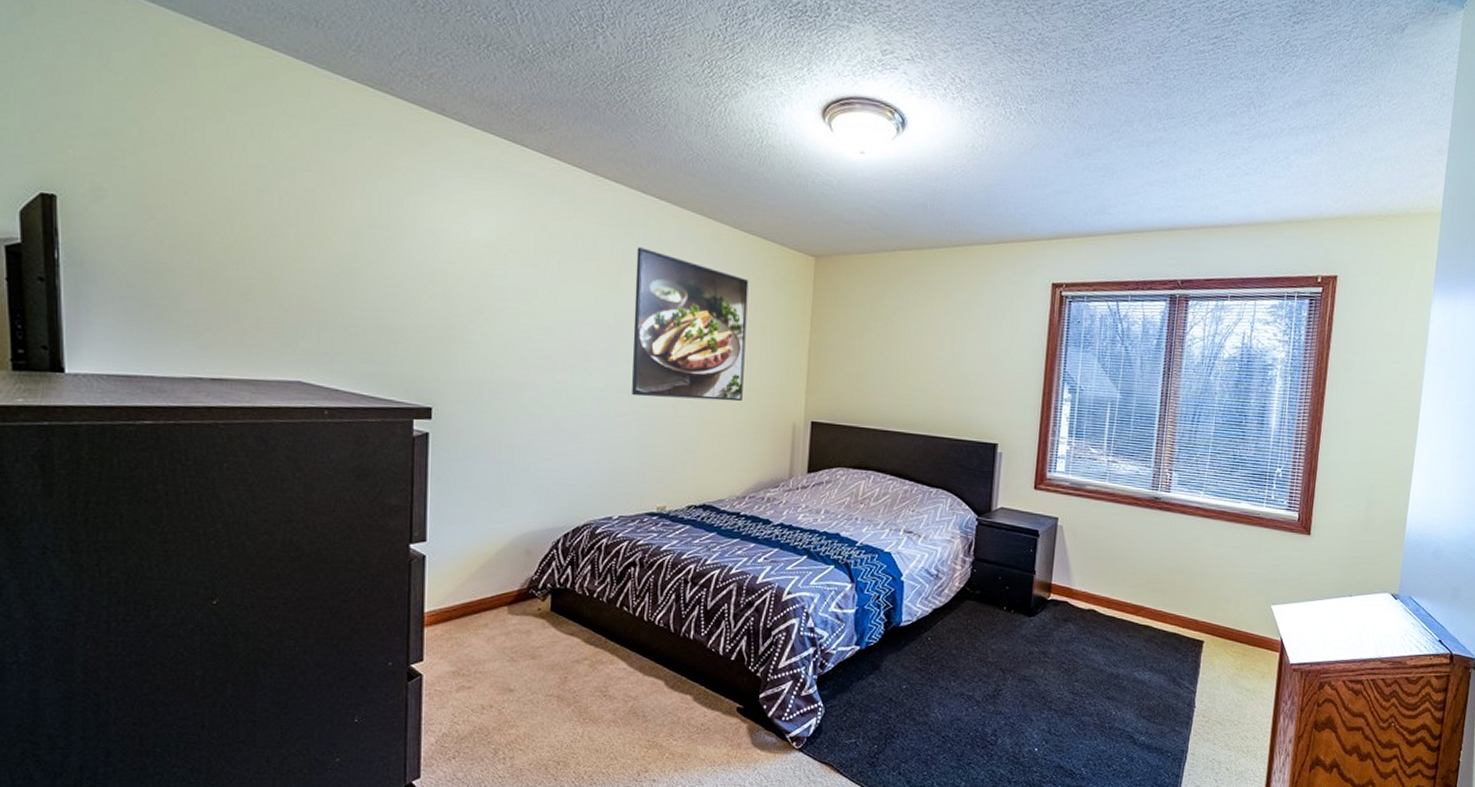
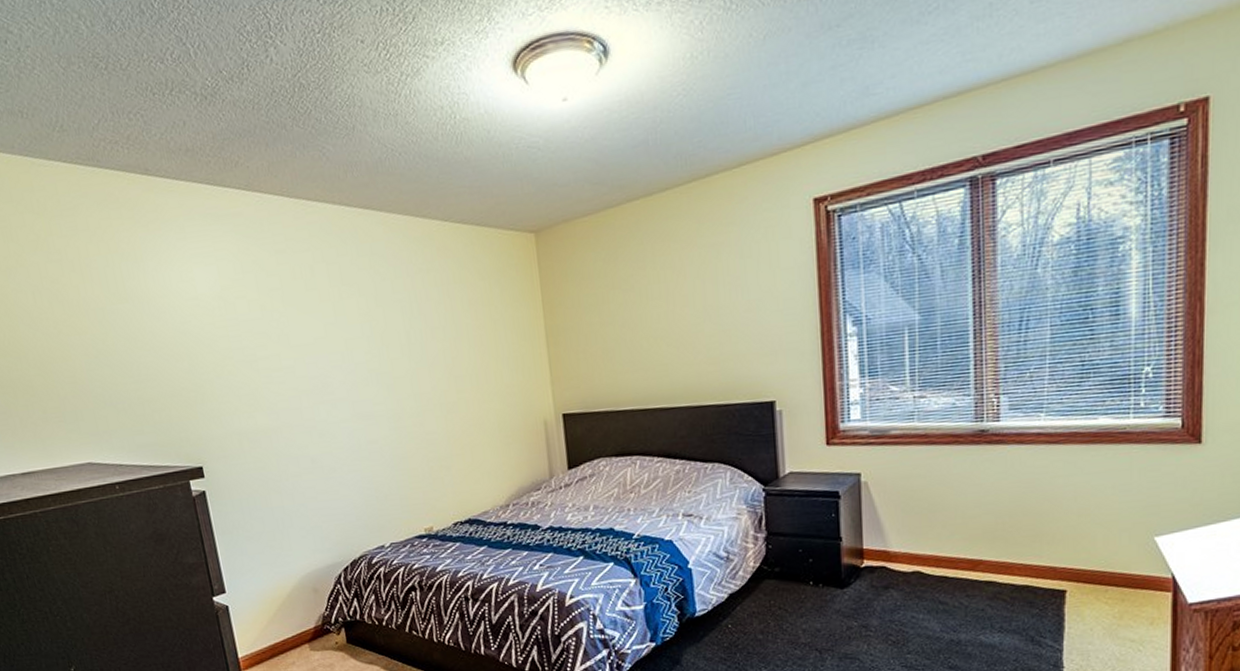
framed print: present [632,247,749,402] -> none [352,264,487,421]

